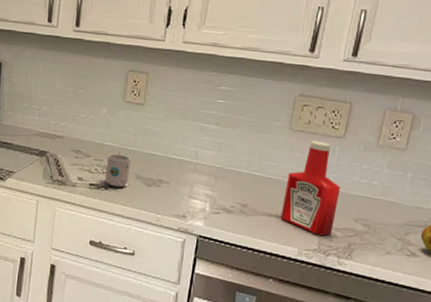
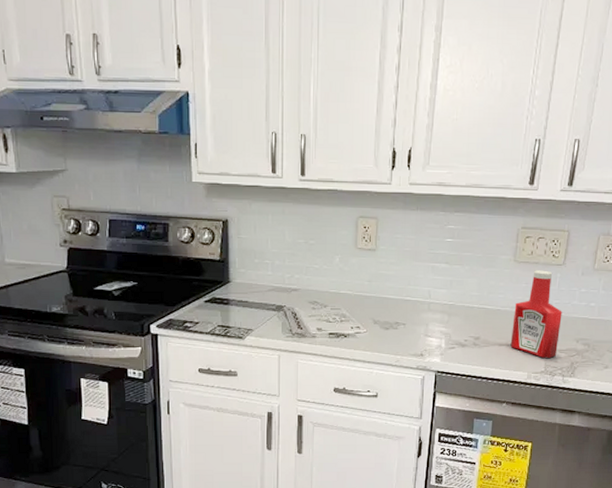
mug: present [105,152,131,188] -> none [343,299,367,334]

